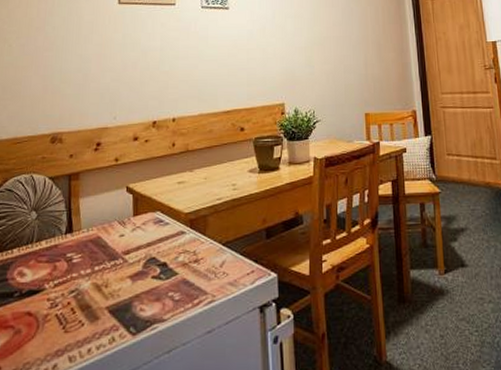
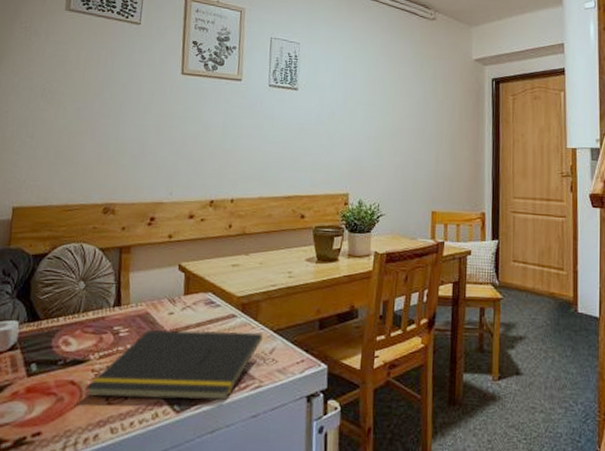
notepad: none [42,247,213,327] -> present [85,330,264,401]

